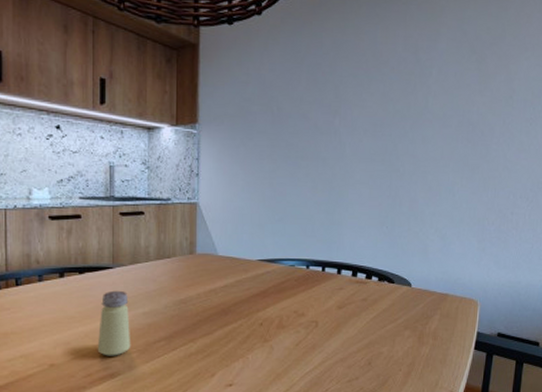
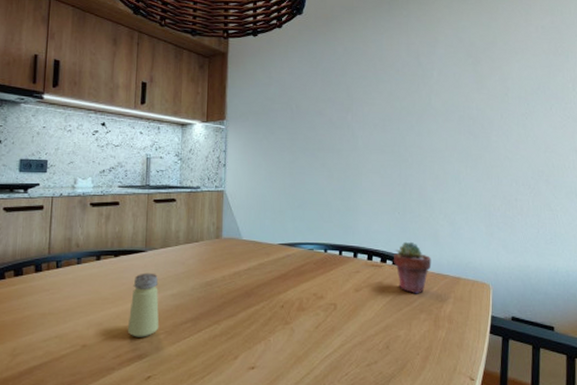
potted succulent: none [379,257,419,311] -> present [394,241,432,294]

